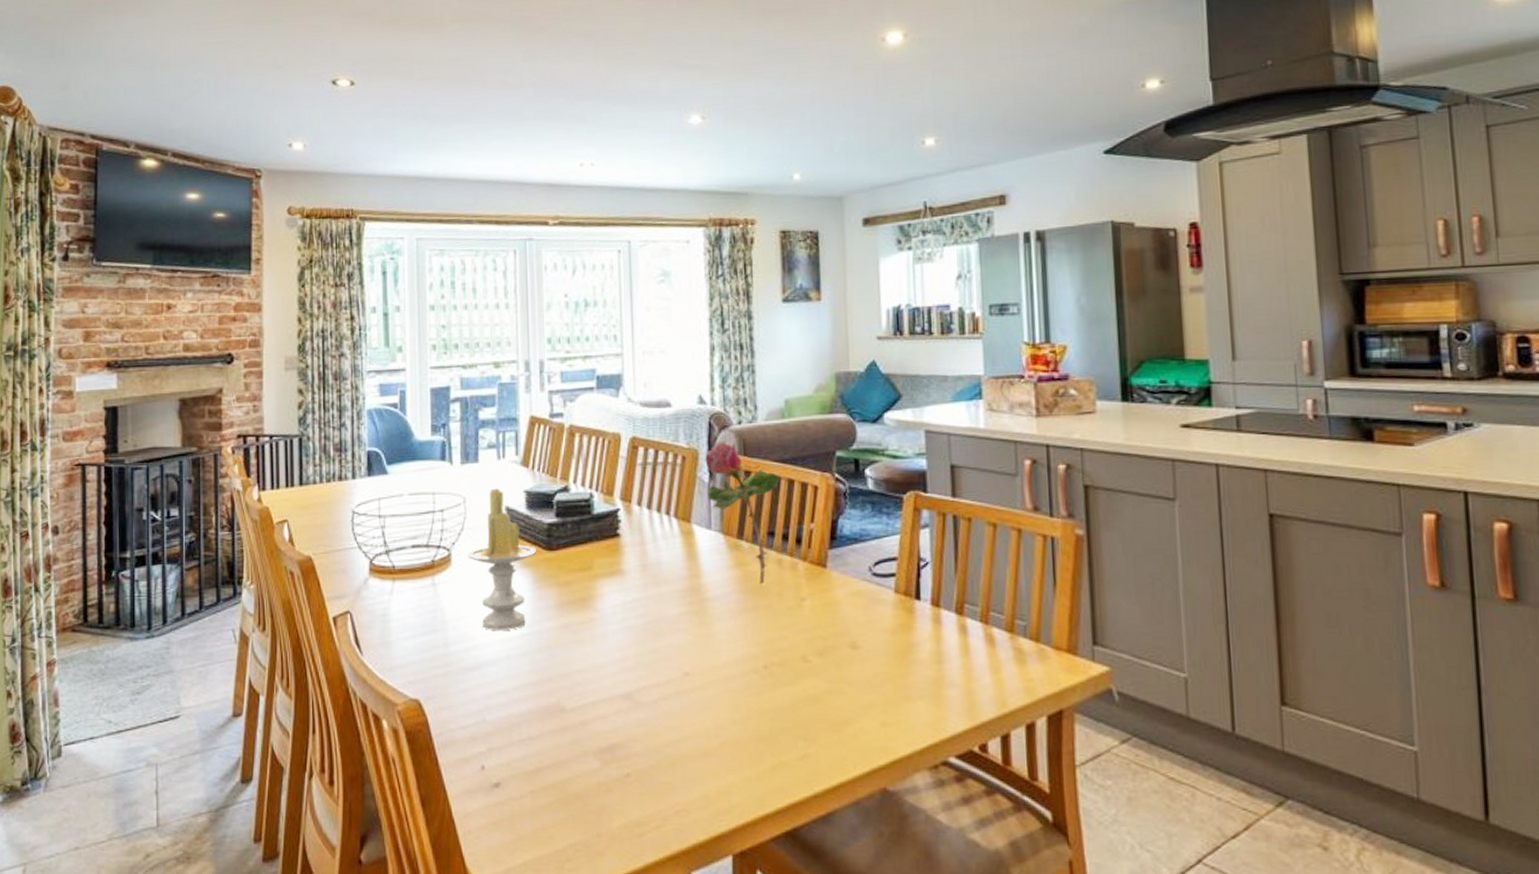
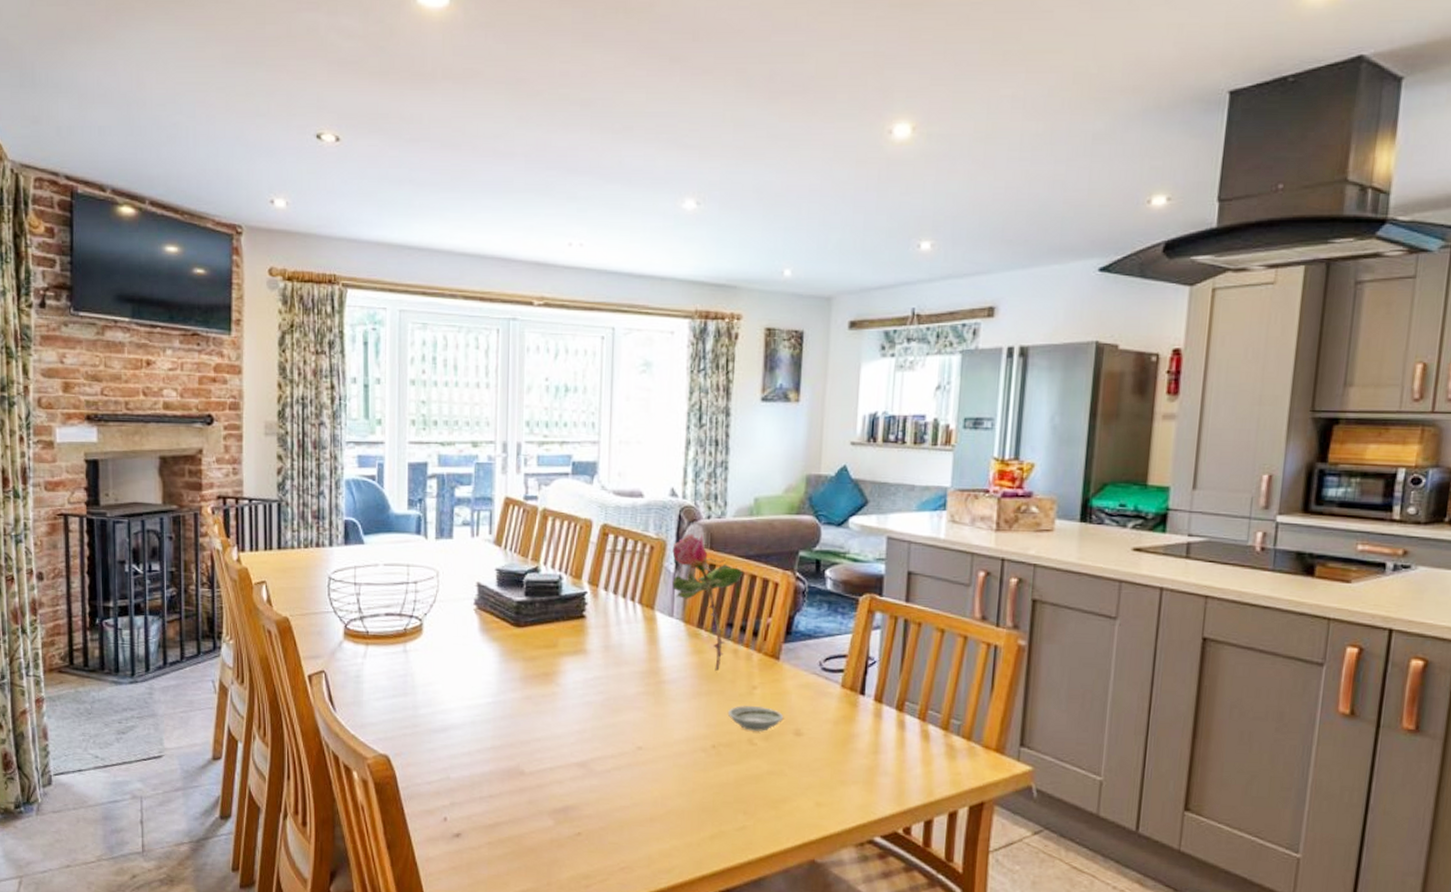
candle: present [468,488,536,630] -> none [439,564,504,698]
saucer: none [777,618,838,647] -> present [727,705,784,732]

